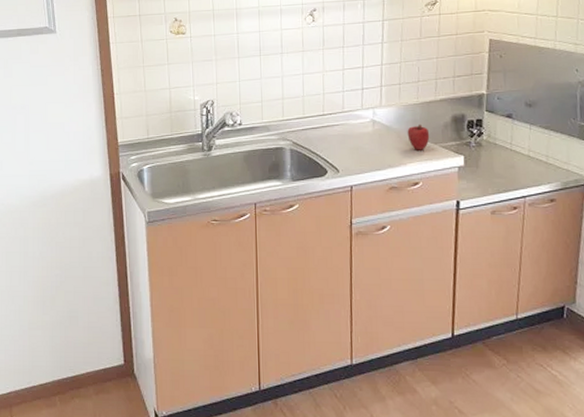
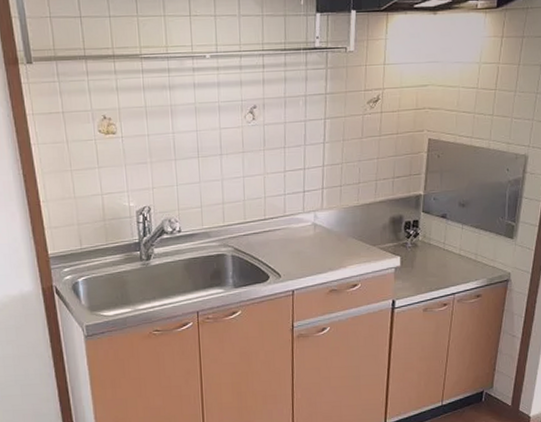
apple: present [407,123,430,150] -> none [347,226,369,253]

